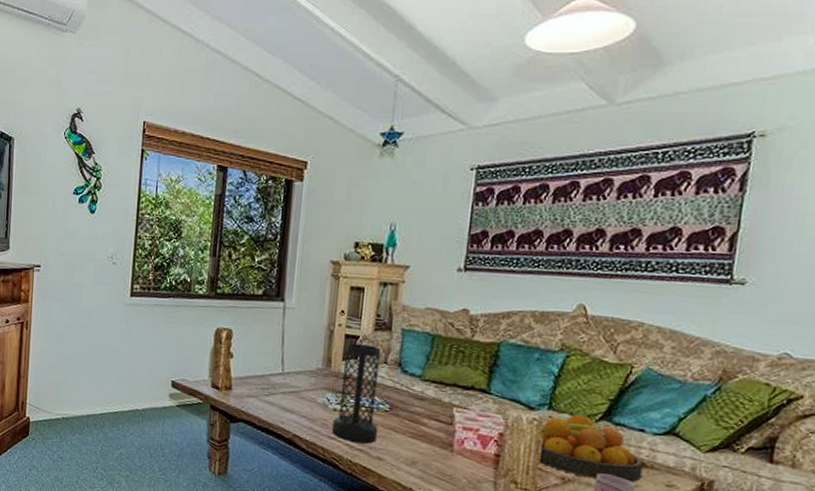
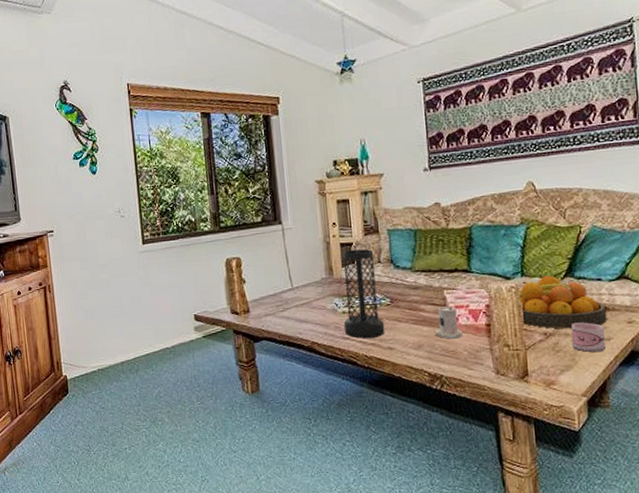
candle: none [434,425,466,464] -> present [435,306,463,339]

